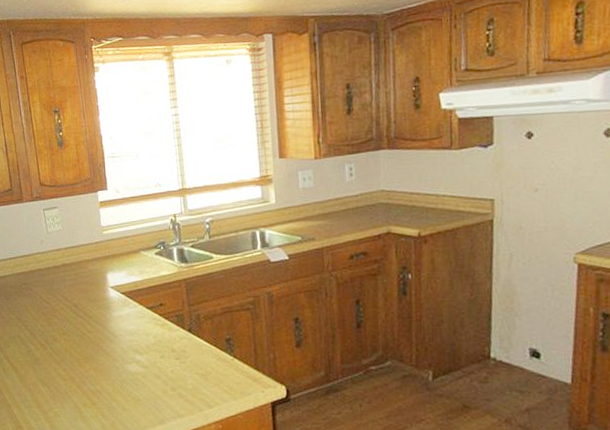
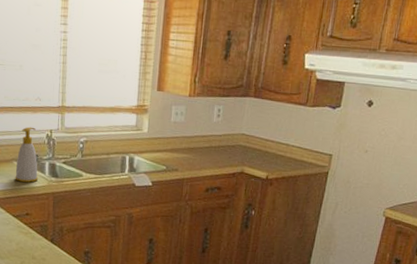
soap bottle: none [143,214,168,272] -> present [15,126,39,183]

